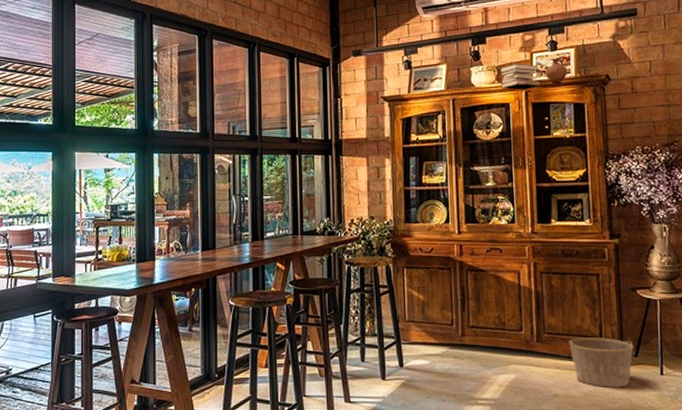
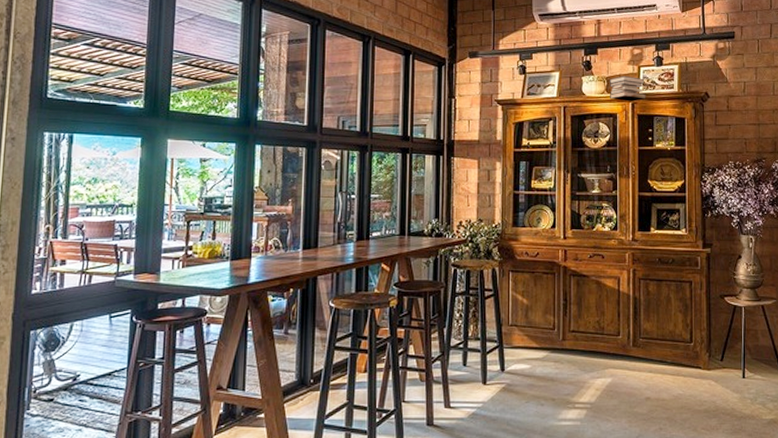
ceramic jug: present [545,58,568,84] -> none [651,73,672,98]
basket: present [569,338,634,388] -> none [662,342,720,391]

